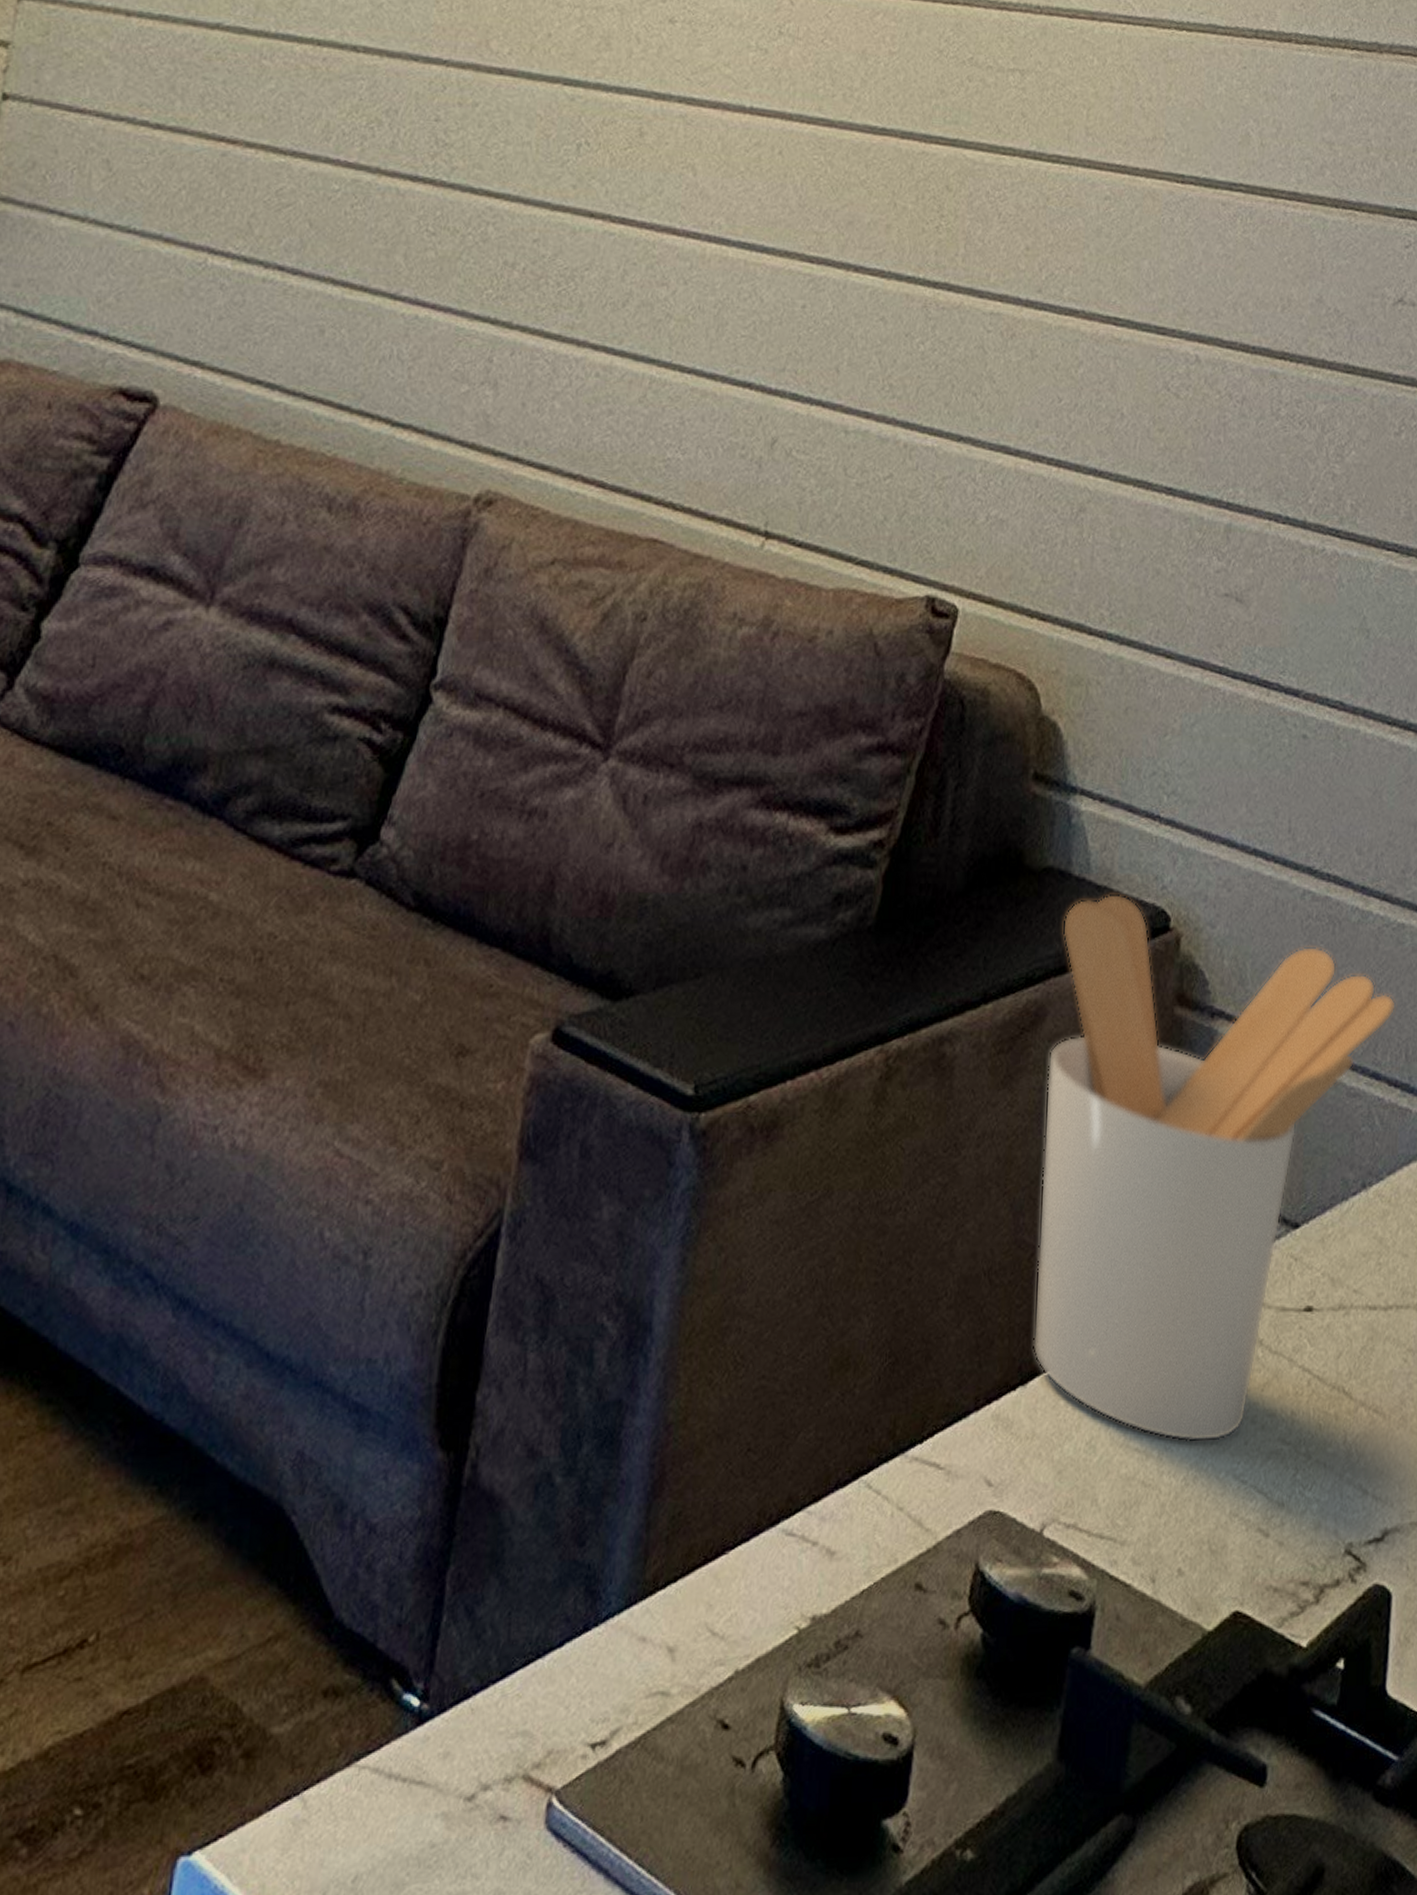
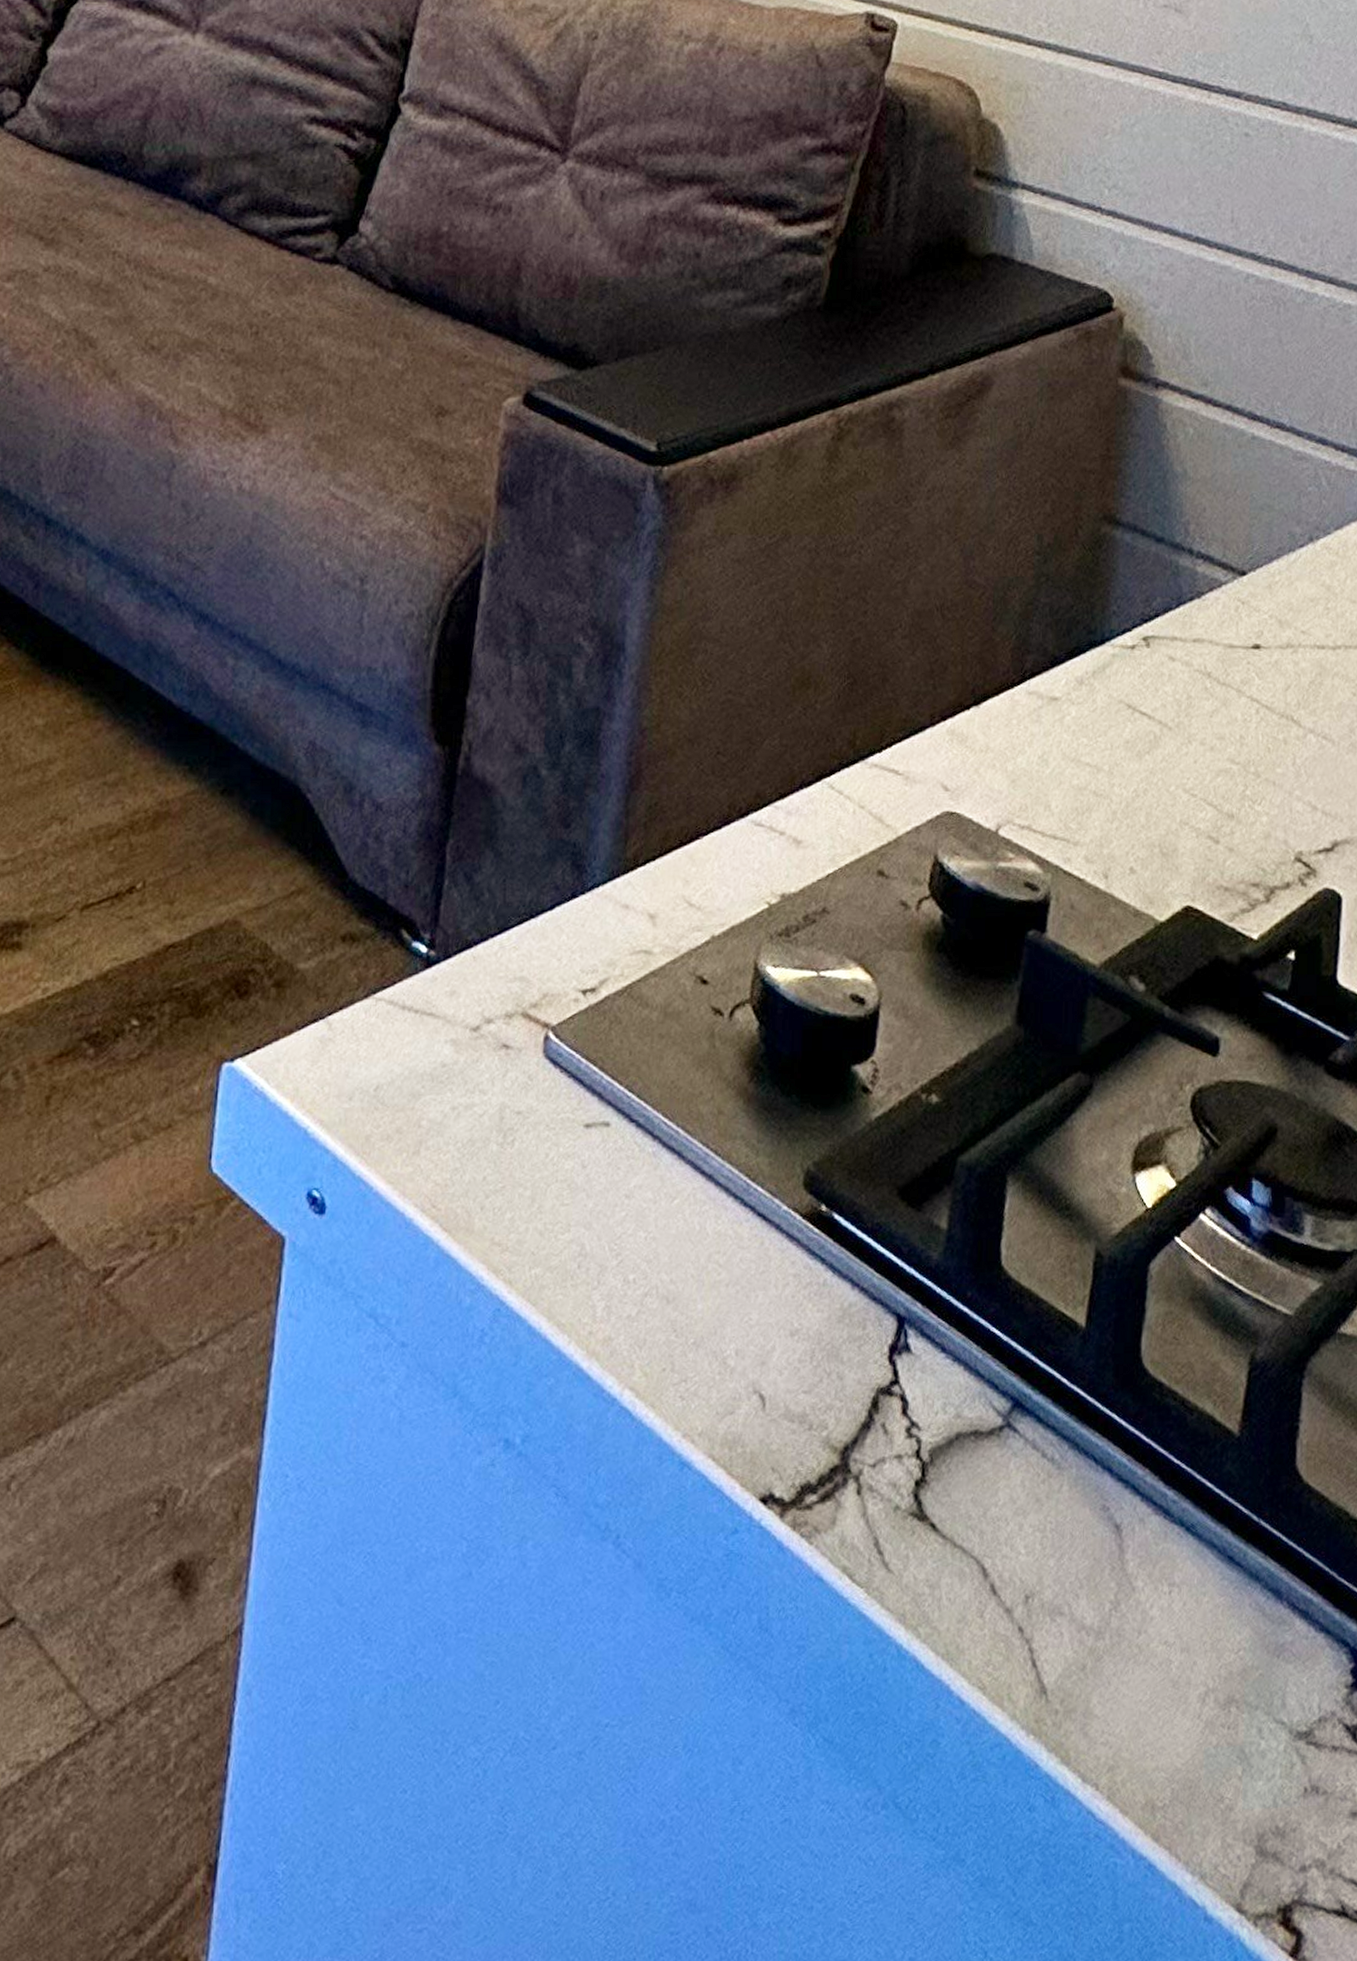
utensil holder: present [1033,893,1397,1442] -> none [985,277,1343,760]

